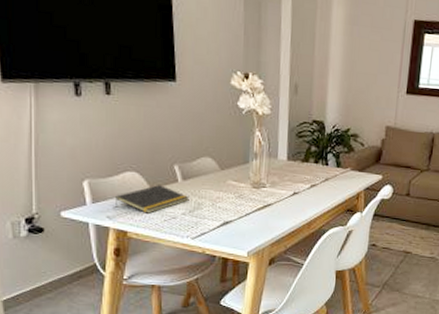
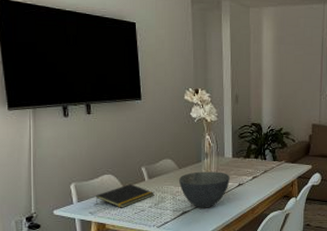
bowl: none [219,174,283,219] -> present [178,171,230,208]

